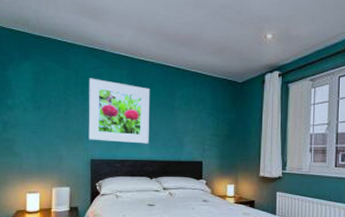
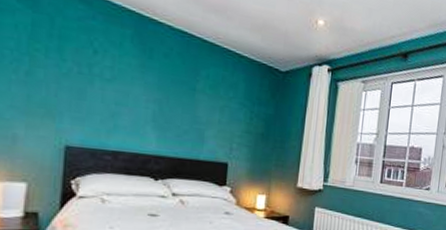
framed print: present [88,78,150,144] -> none [63,30,164,133]

